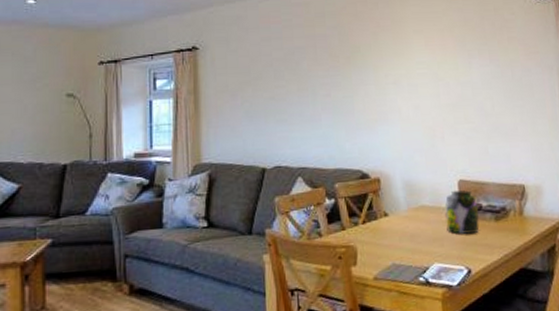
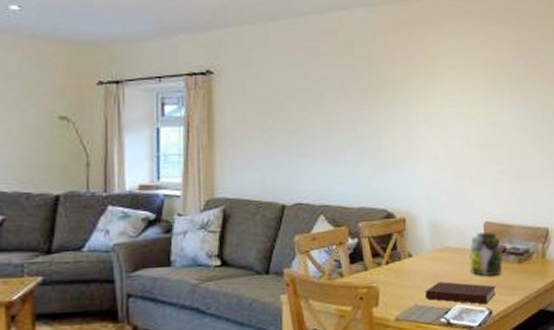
notebook: none [403,240,474,264] -> present [425,281,496,305]

